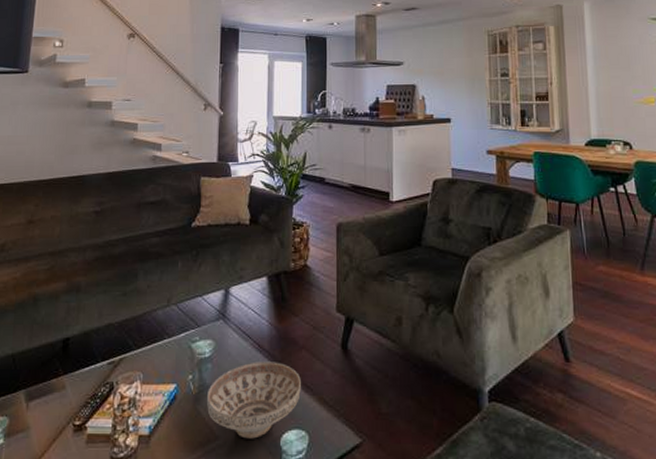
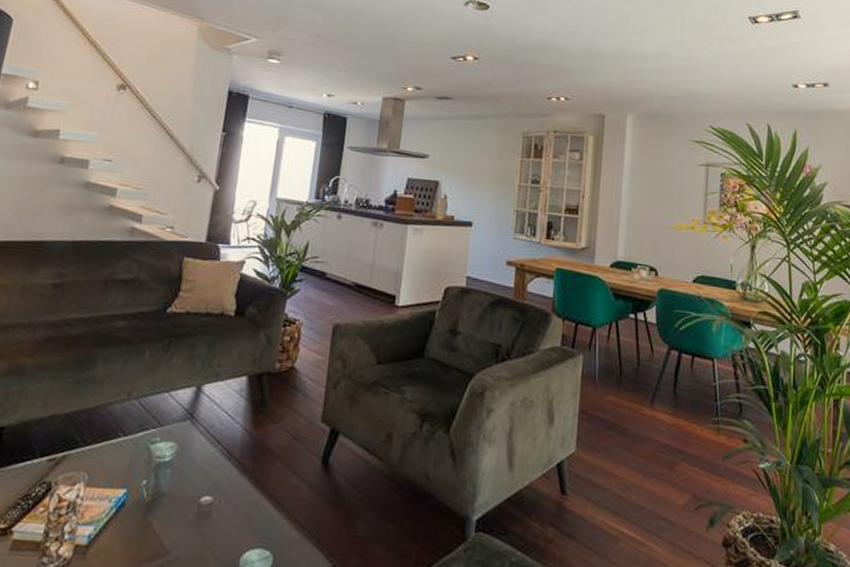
decorative bowl: present [206,362,301,439] -> none [159,470,272,557]

